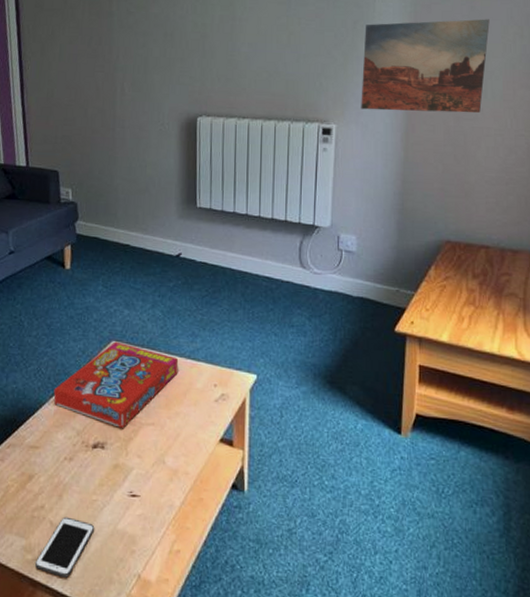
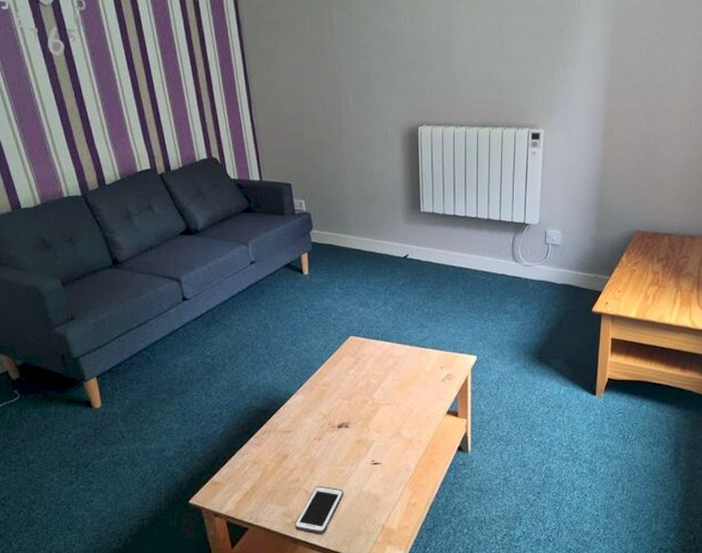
snack box: present [53,341,179,428] -> none [301,336,410,409]
wall art: present [361,19,490,113] -> none [566,24,681,115]

